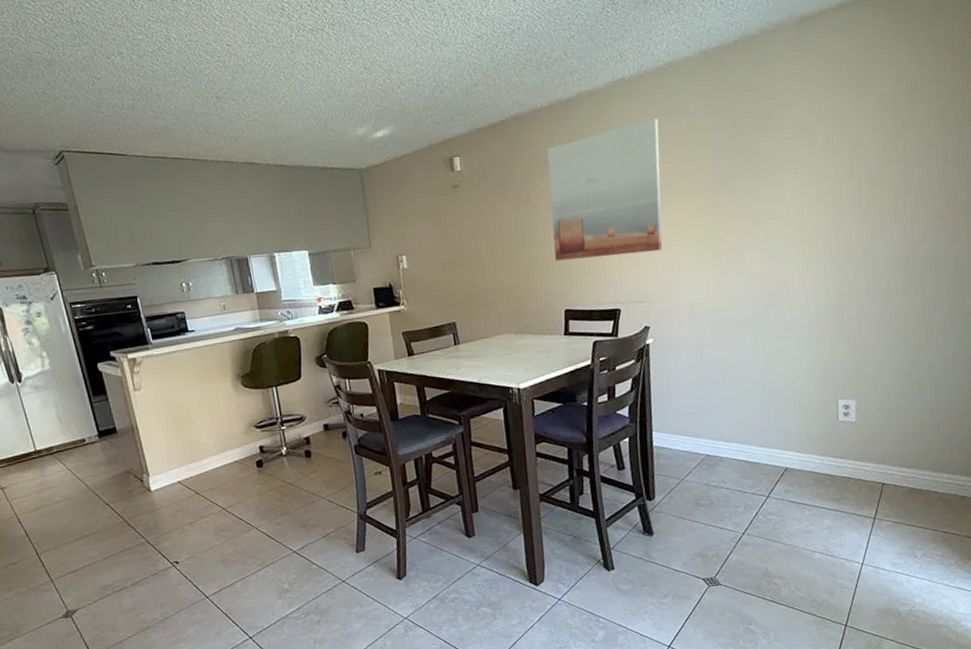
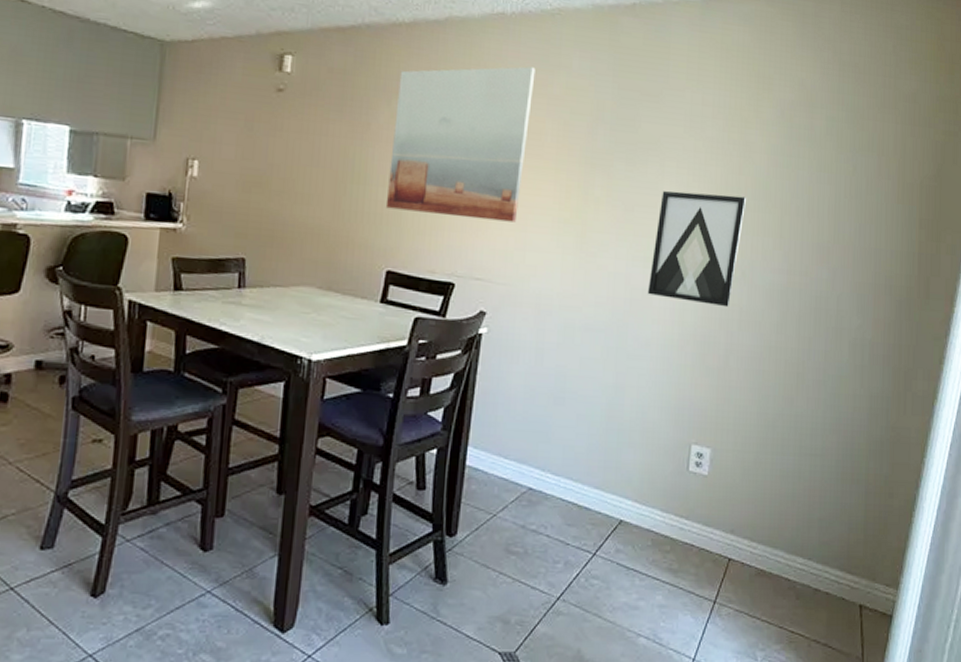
wall art: none [782,186,861,286] -> present [647,191,746,308]

